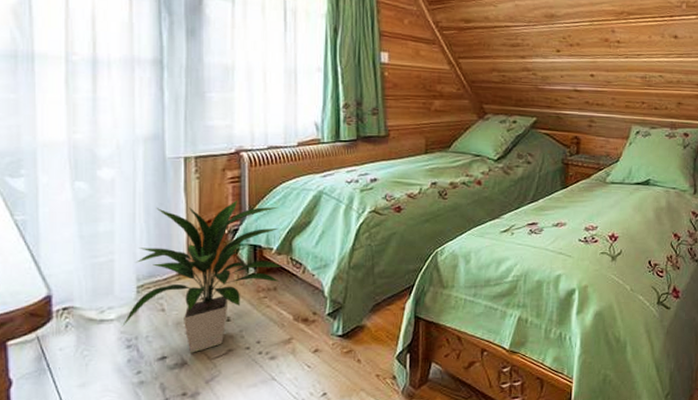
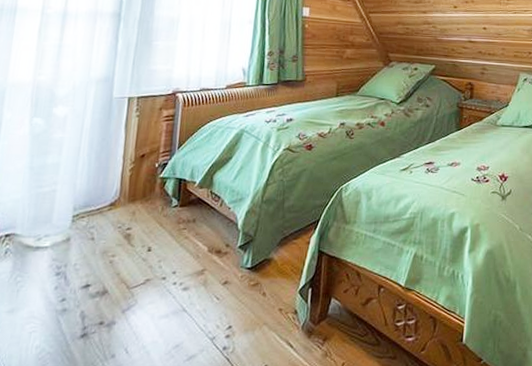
indoor plant: present [122,200,281,353] -> none [55,137,204,282]

